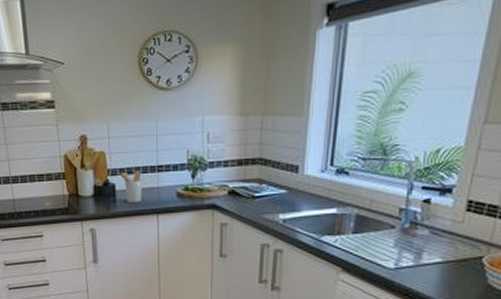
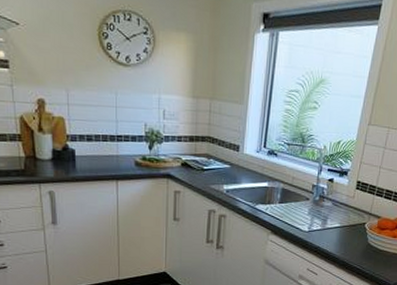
utensil holder: present [118,171,142,203] -> none [78,138,102,169]

